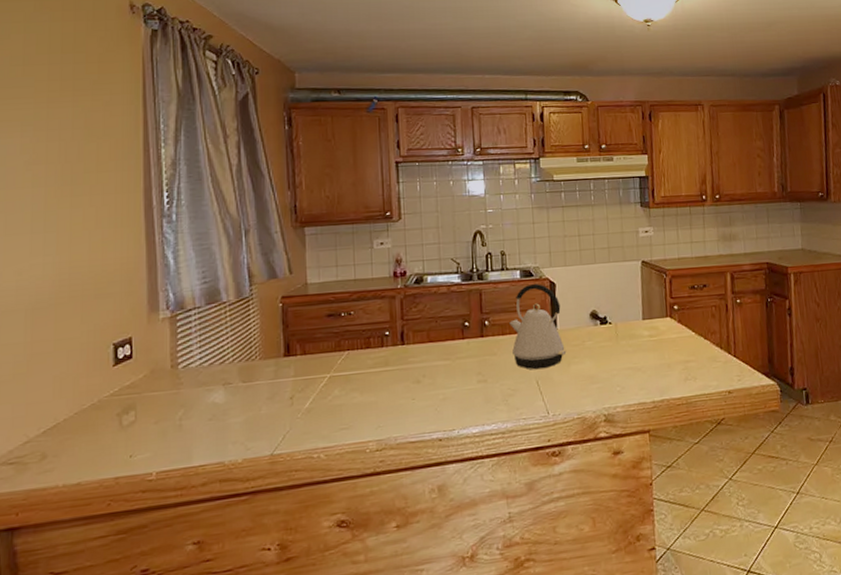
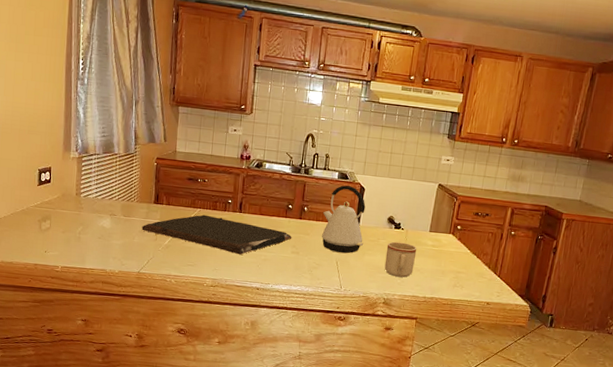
cutting board: none [270,356,475,400] -> present [141,214,292,255]
mug: none [595,339,634,384] -> present [384,241,417,278]

